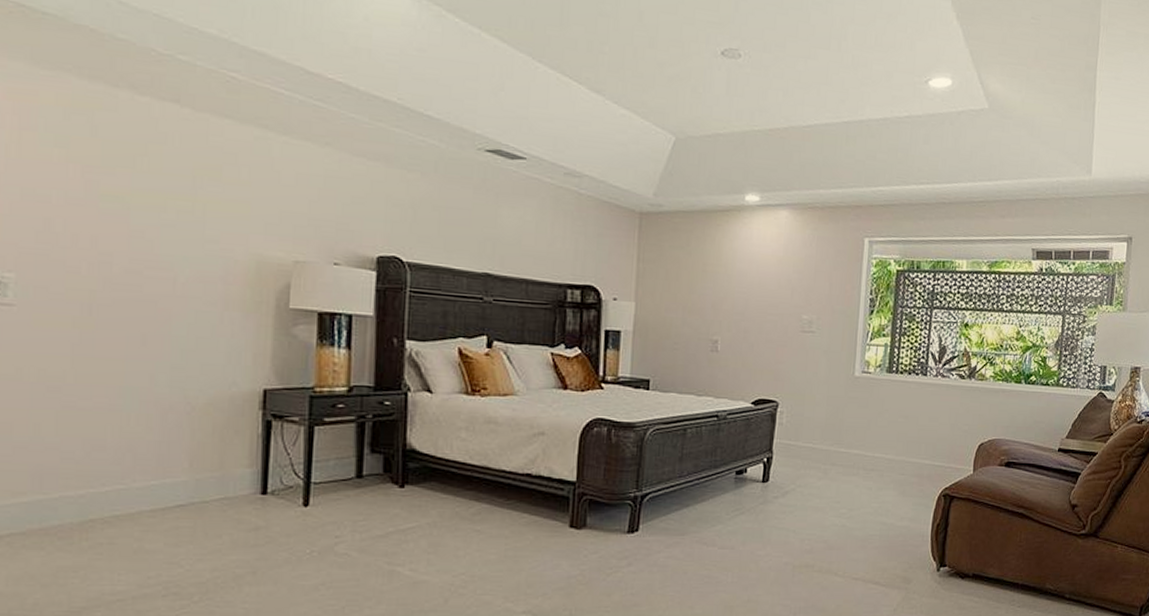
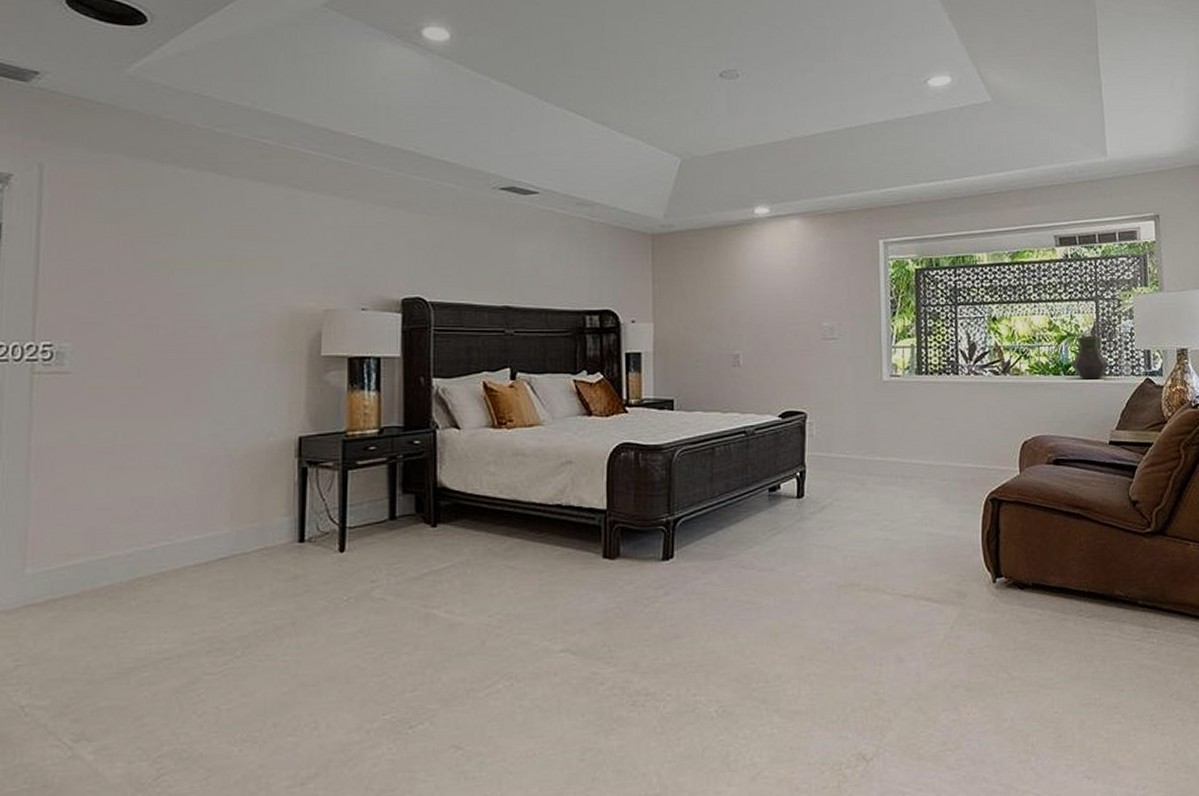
vase: none [1033,347,1067,390] -> present [1071,335,1108,380]

